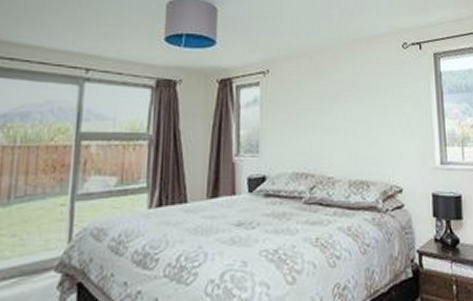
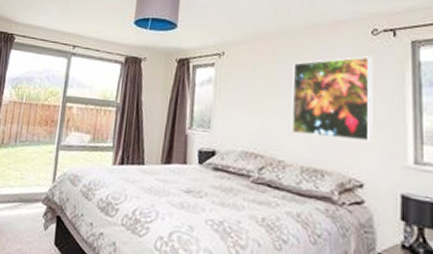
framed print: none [337,68,408,150] -> present [291,56,373,143]

